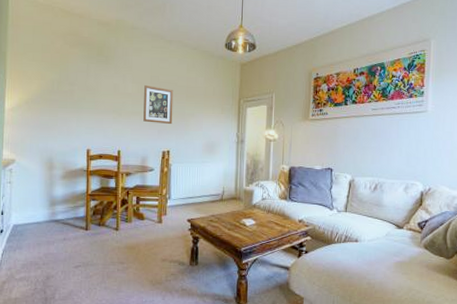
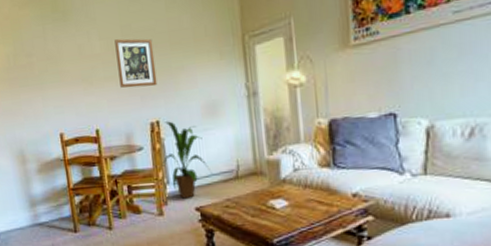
house plant: none [166,152,204,212] -> present [161,121,212,199]

